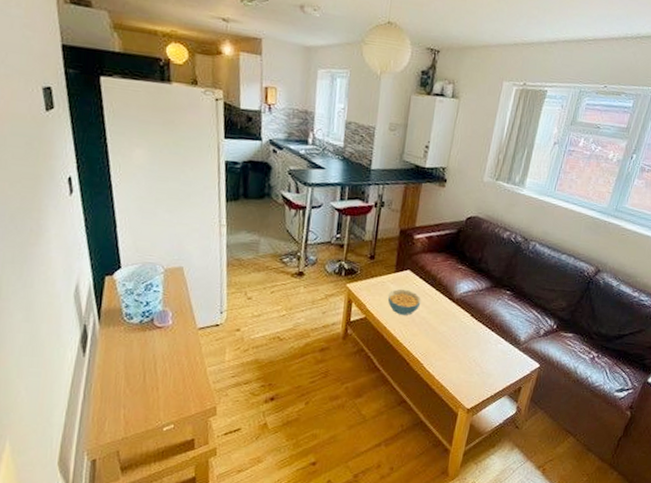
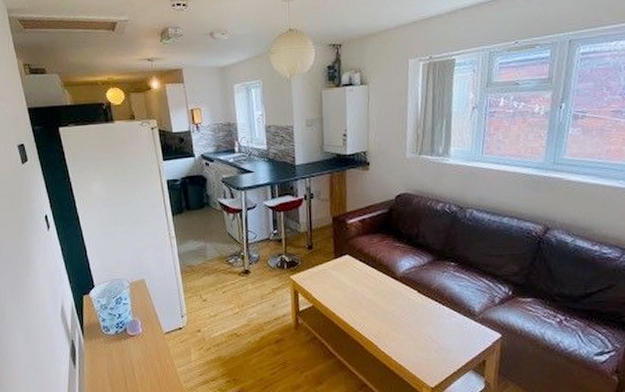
cereal bowl: present [387,289,421,315] -> none [331,274,365,299]

